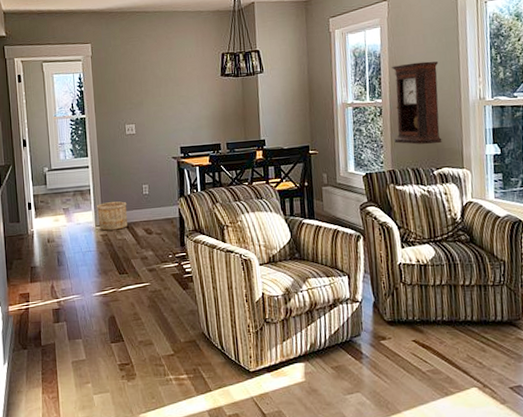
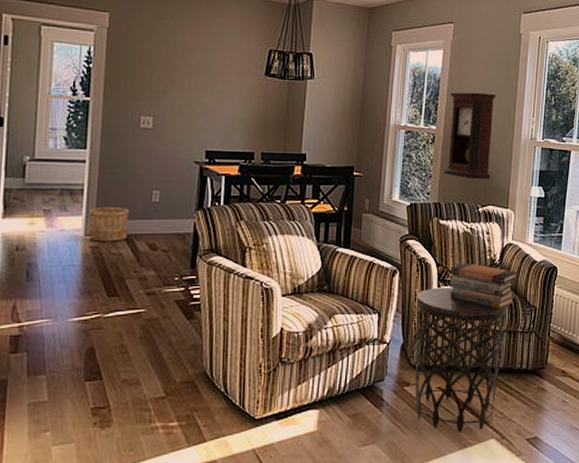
side table: none [382,248,475,382] -> present [415,288,508,433]
book stack: none [411,223,482,265] -> present [449,263,518,308]

